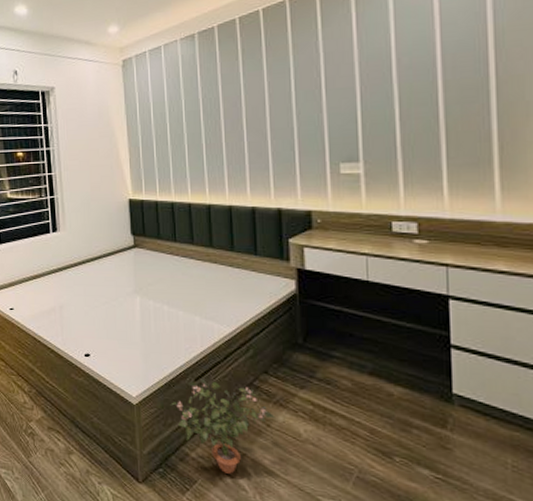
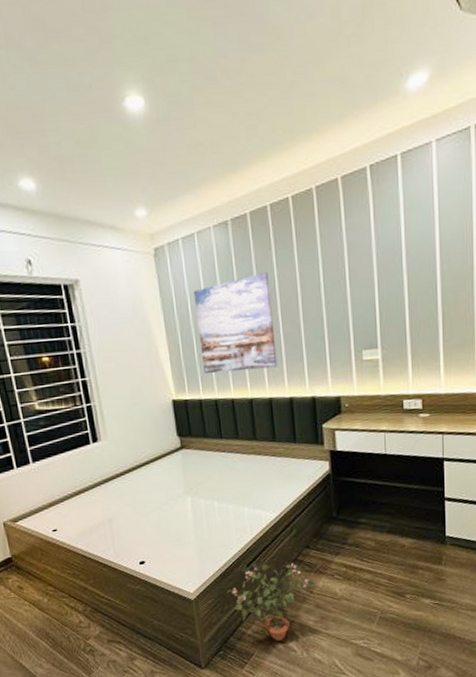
wall art: none [156,81,240,177] -> present [193,272,278,373]

